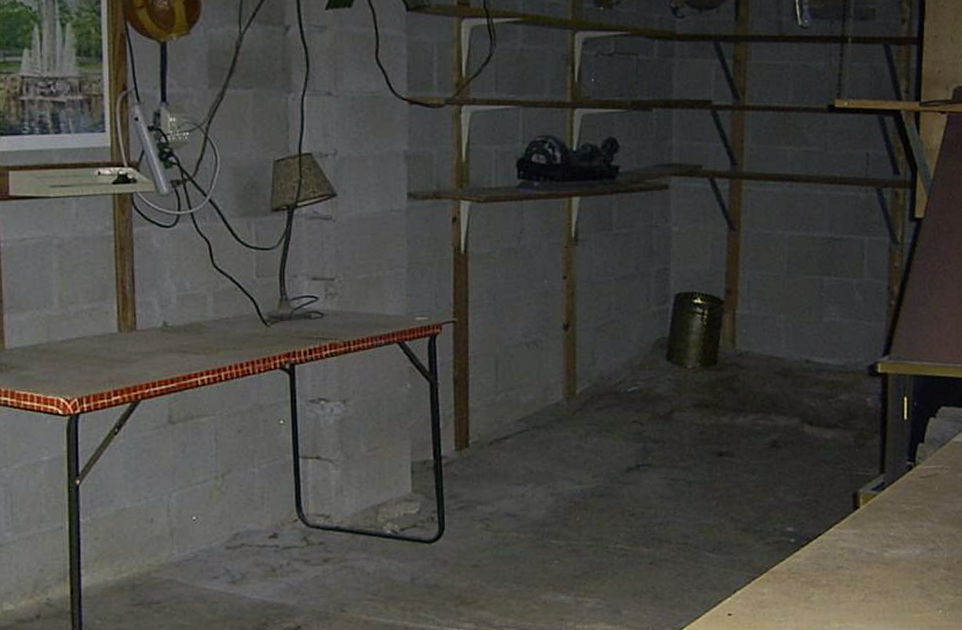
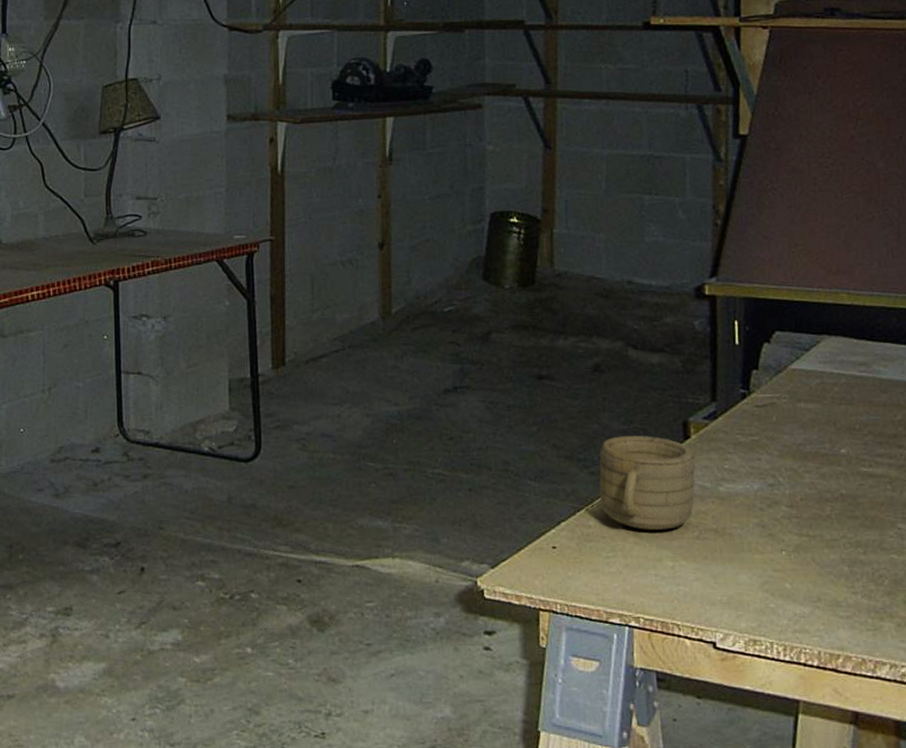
mug: none [773,507,864,595] -> present [599,436,696,530]

